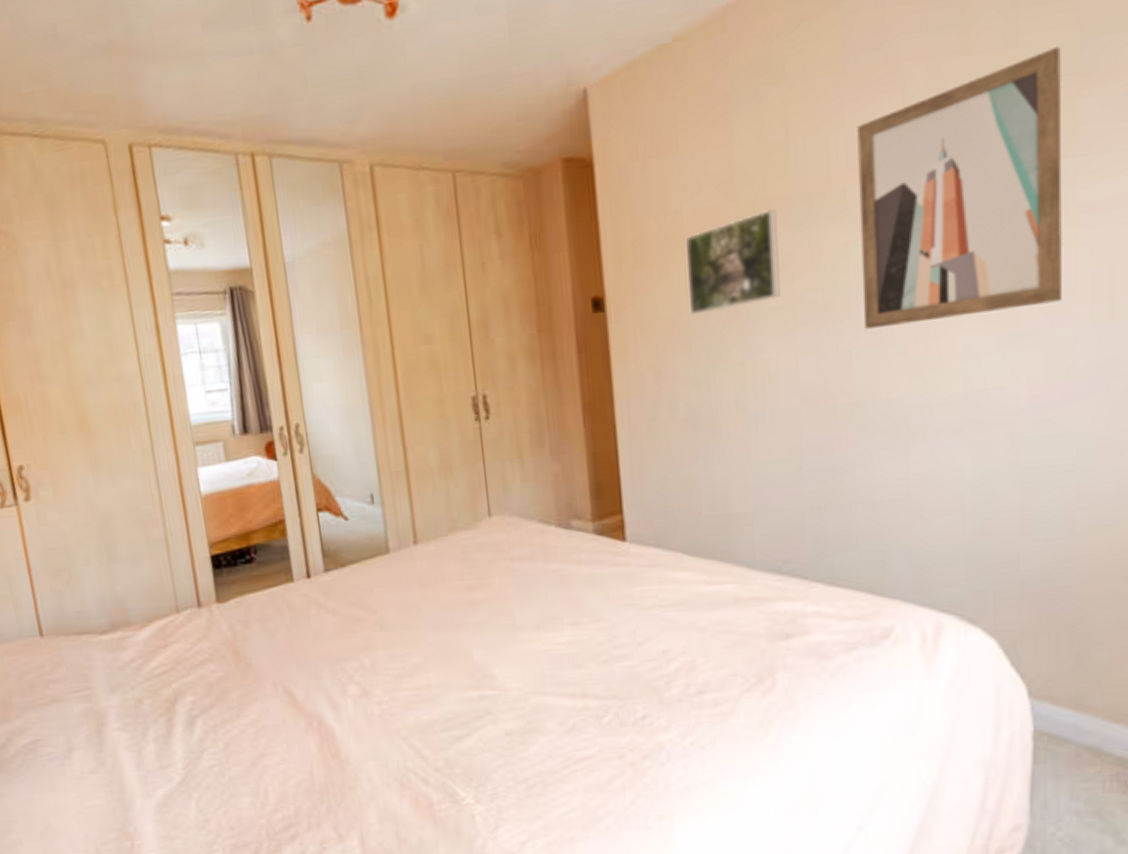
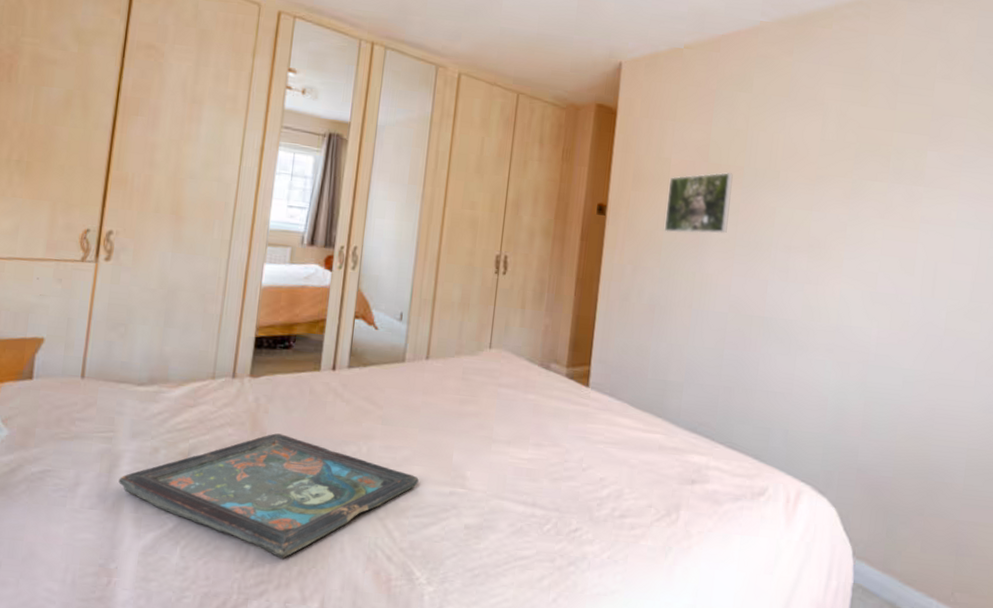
decorative tray: none [110,661,439,797] -> present [118,433,419,559]
wall art: present [857,46,1062,330] -> none [779,115,920,278]

